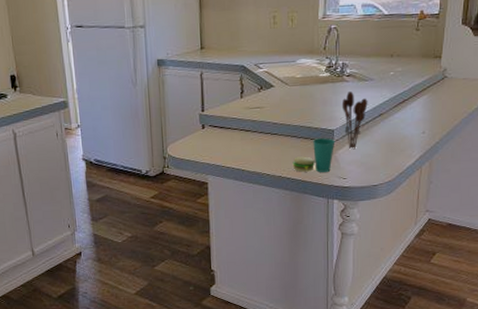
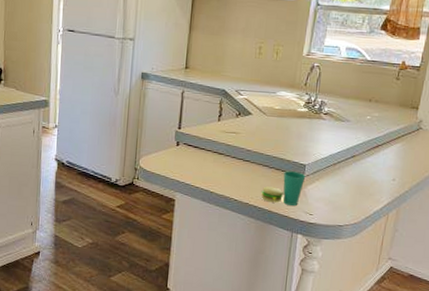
utensil holder: present [341,91,368,150] -> none [315,129,342,187]

